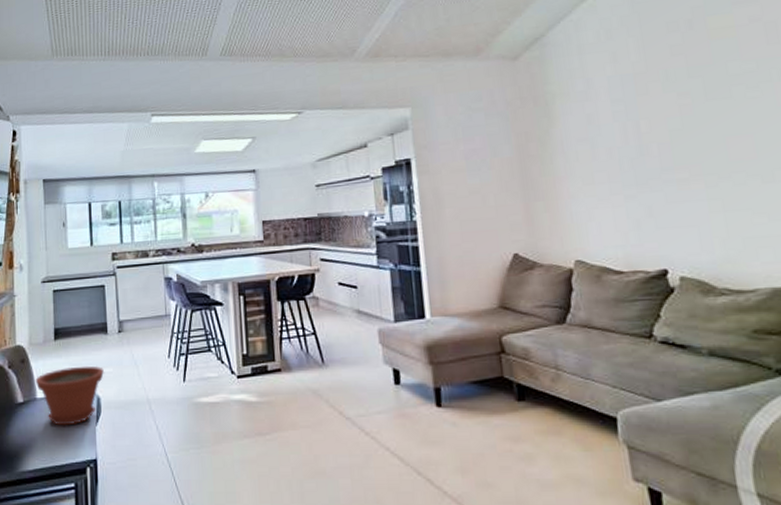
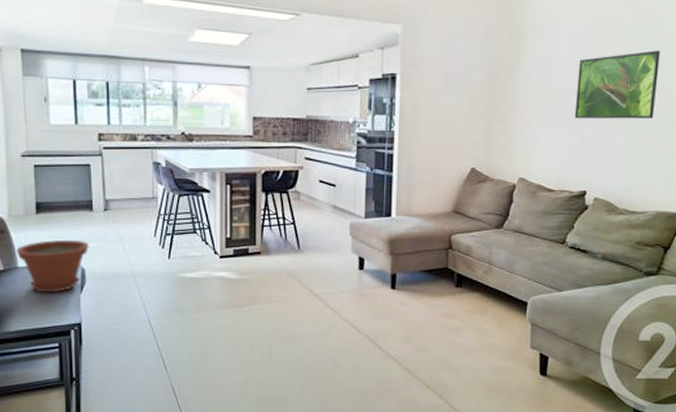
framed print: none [624,95,738,185] -> present [574,50,660,119]

